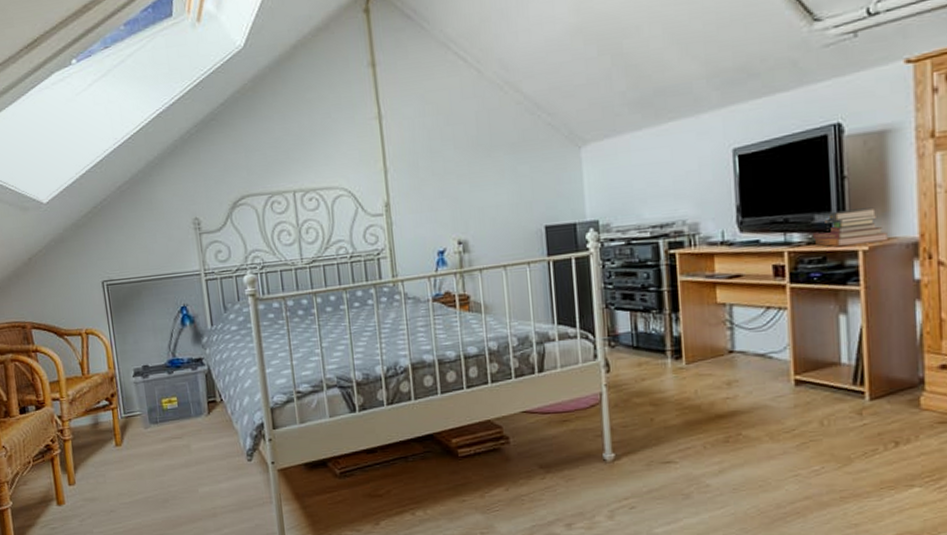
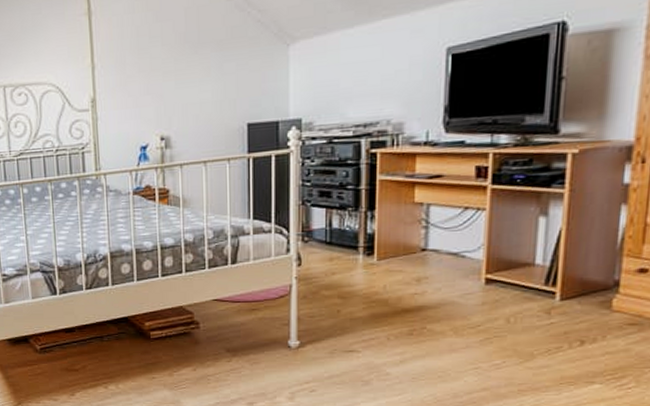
books: present [812,207,890,247] -> none [520,109,602,150]

